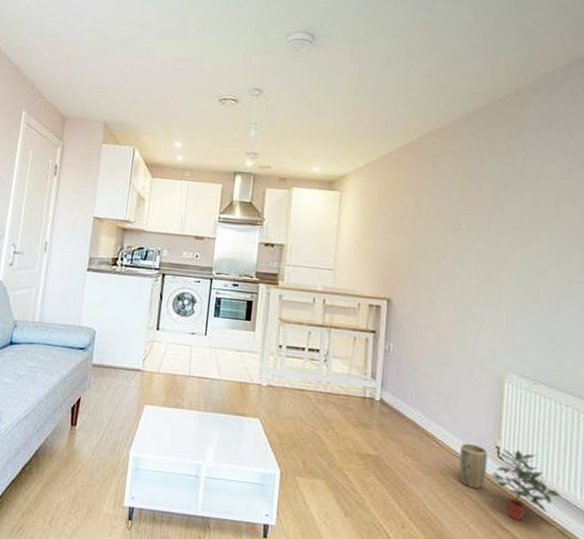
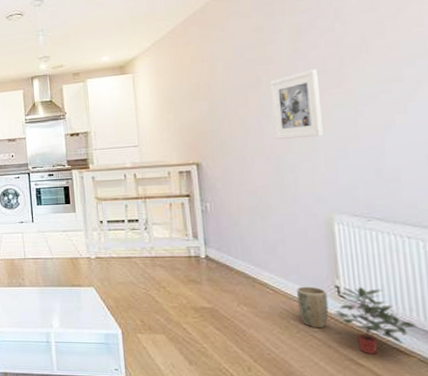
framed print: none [465,223,514,293] -> present [270,69,323,139]

